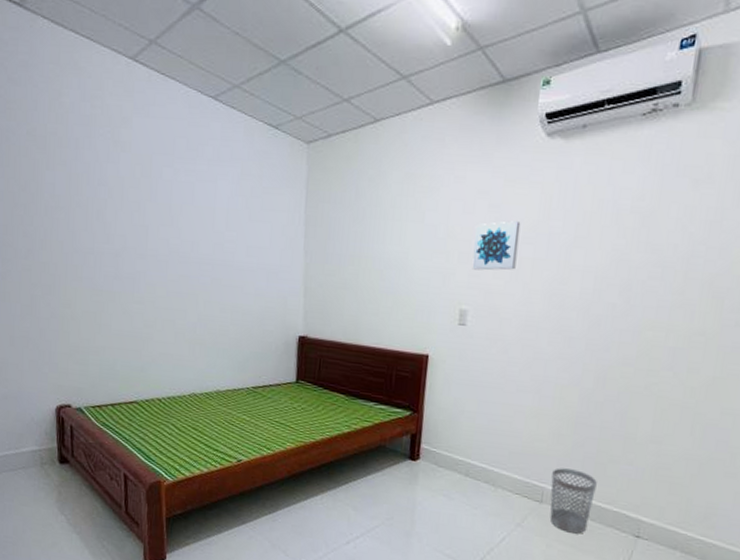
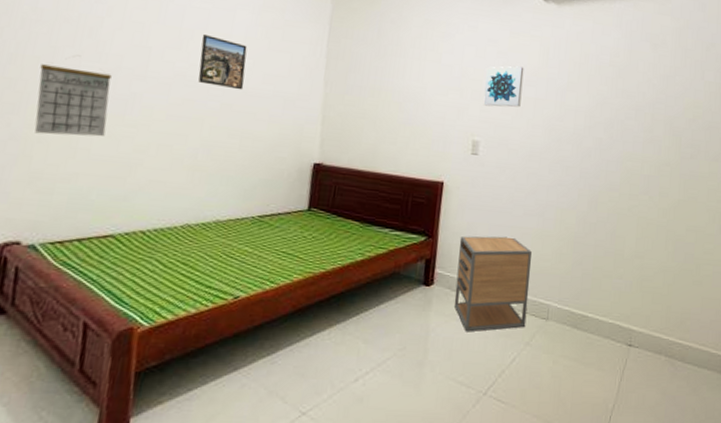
calendar: none [64,248,121,314] -> present [34,64,112,137]
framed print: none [189,209,231,264] -> present [198,34,248,90]
nightstand: none [440,411,525,509] -> present [453,236,532,332]
wastebasket: present [549,468,597,534] -> none [555,285,594,348]

